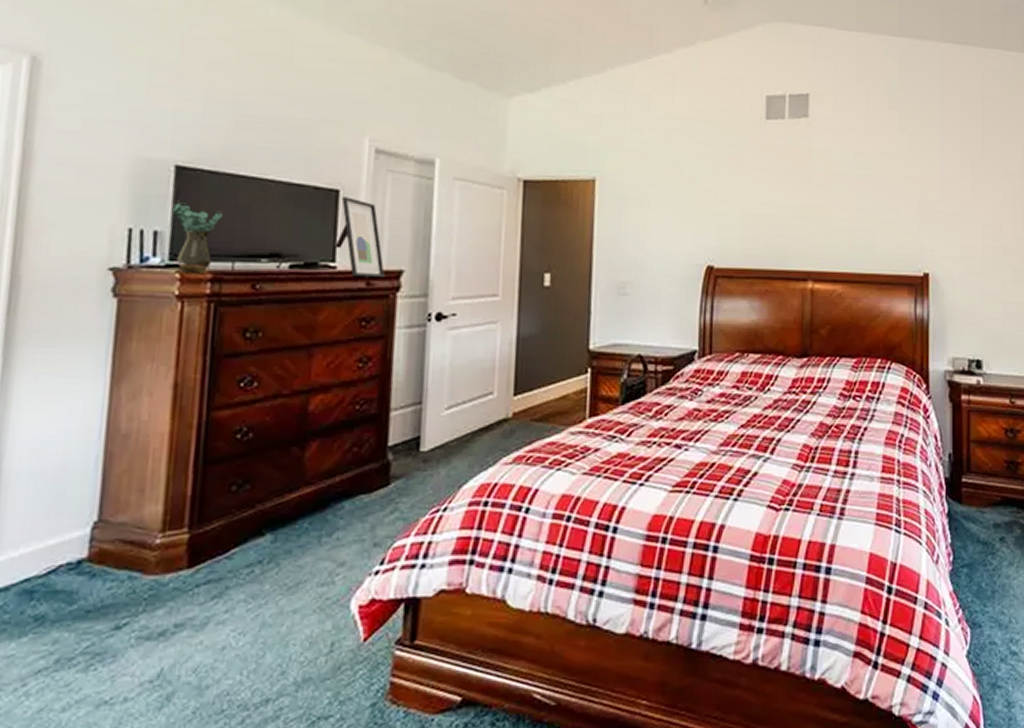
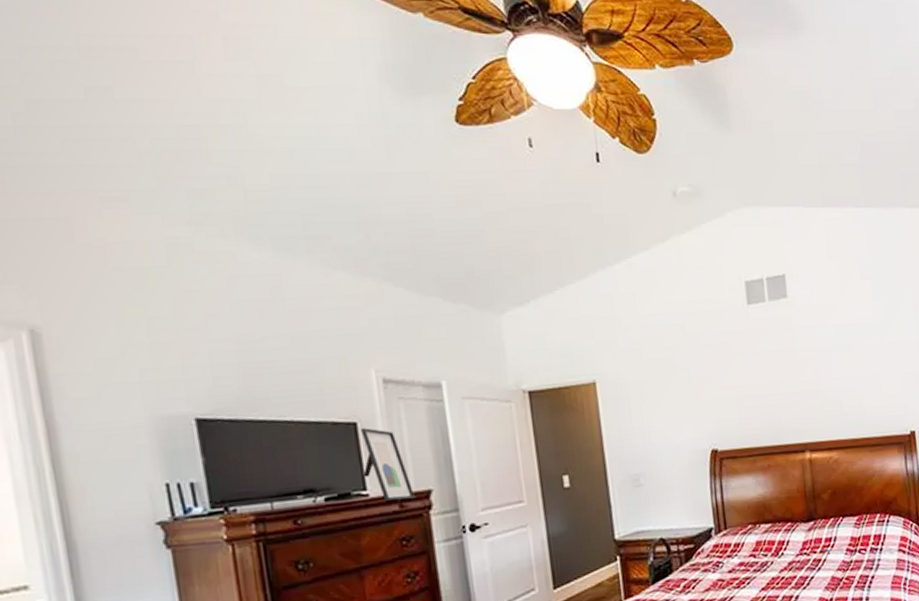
vase: present [171,199,224,275] -> none [201,450,253,519]

